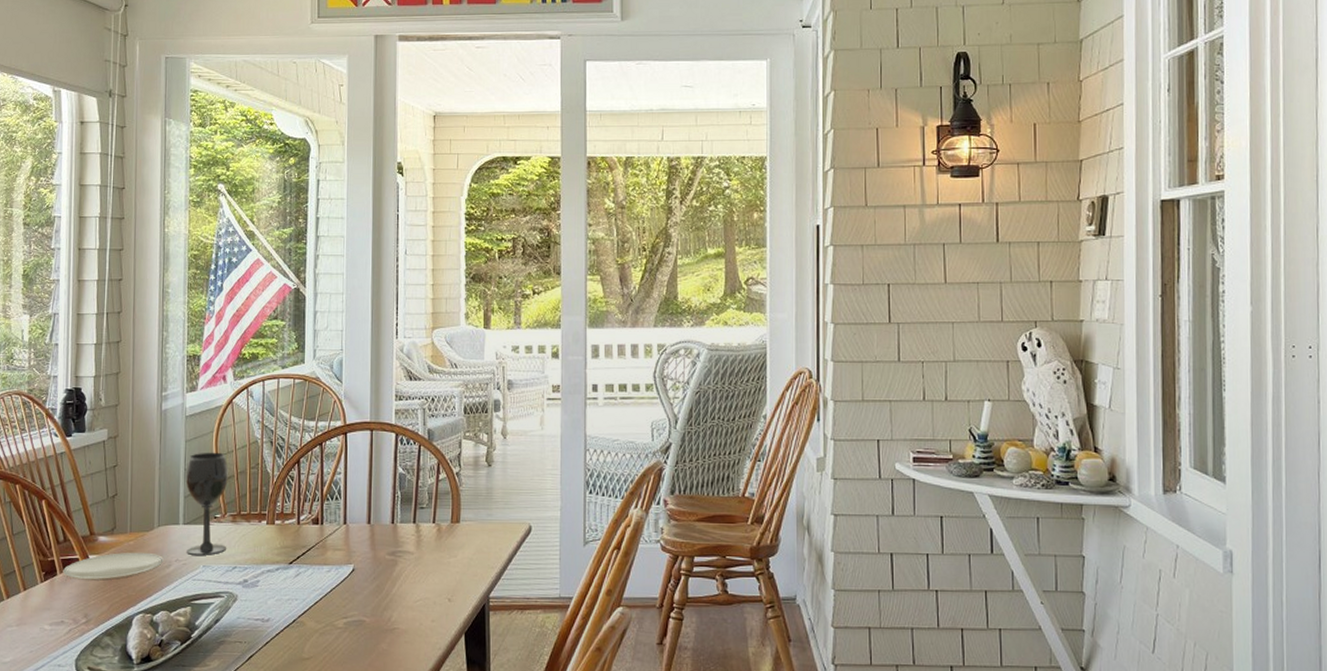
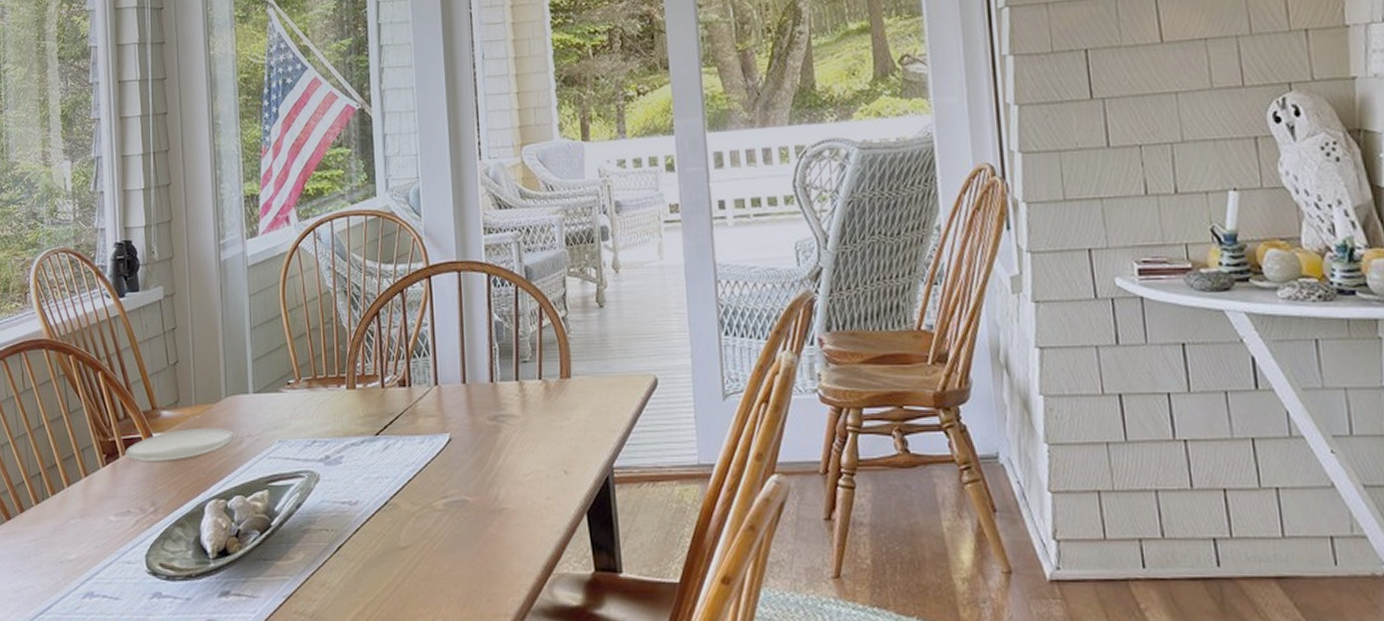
wine glass: present [185,452,228,555] -> none [252,306,303,428]

